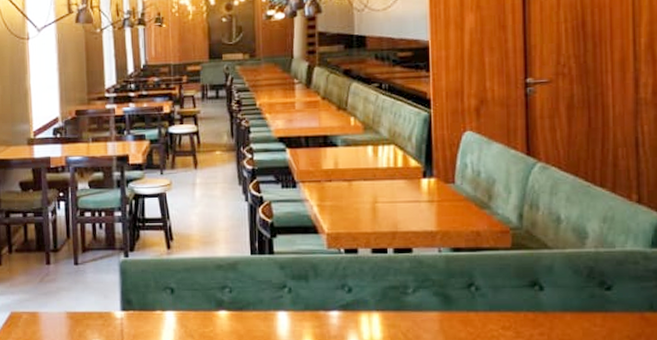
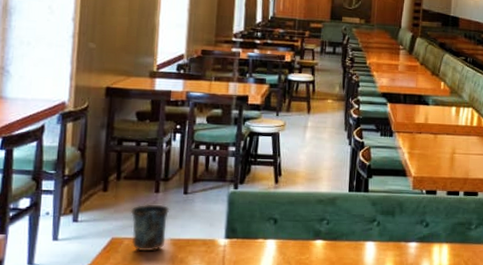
mug: none [24,276,63,326] -> present [130,204,170,252]

